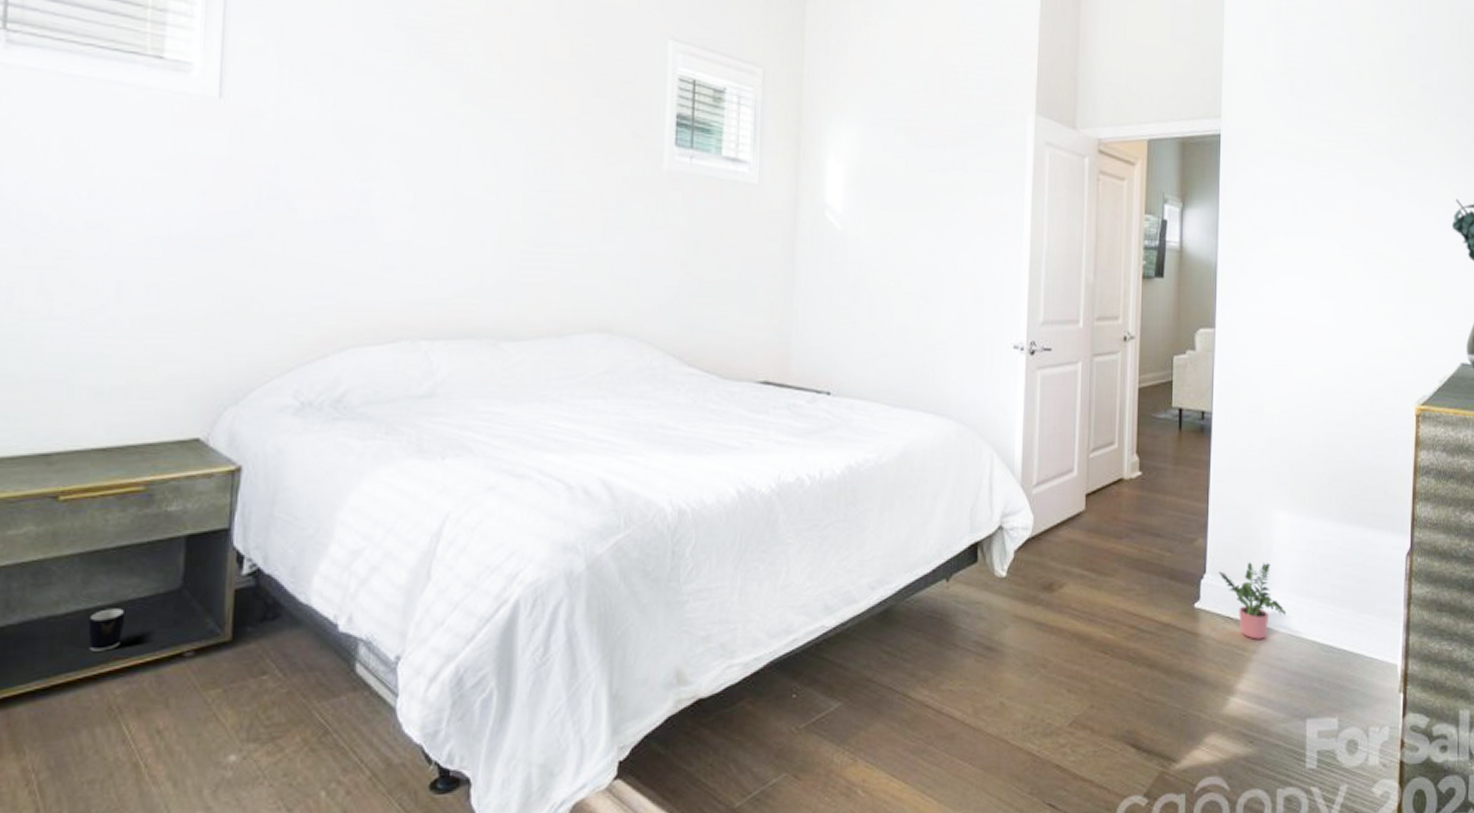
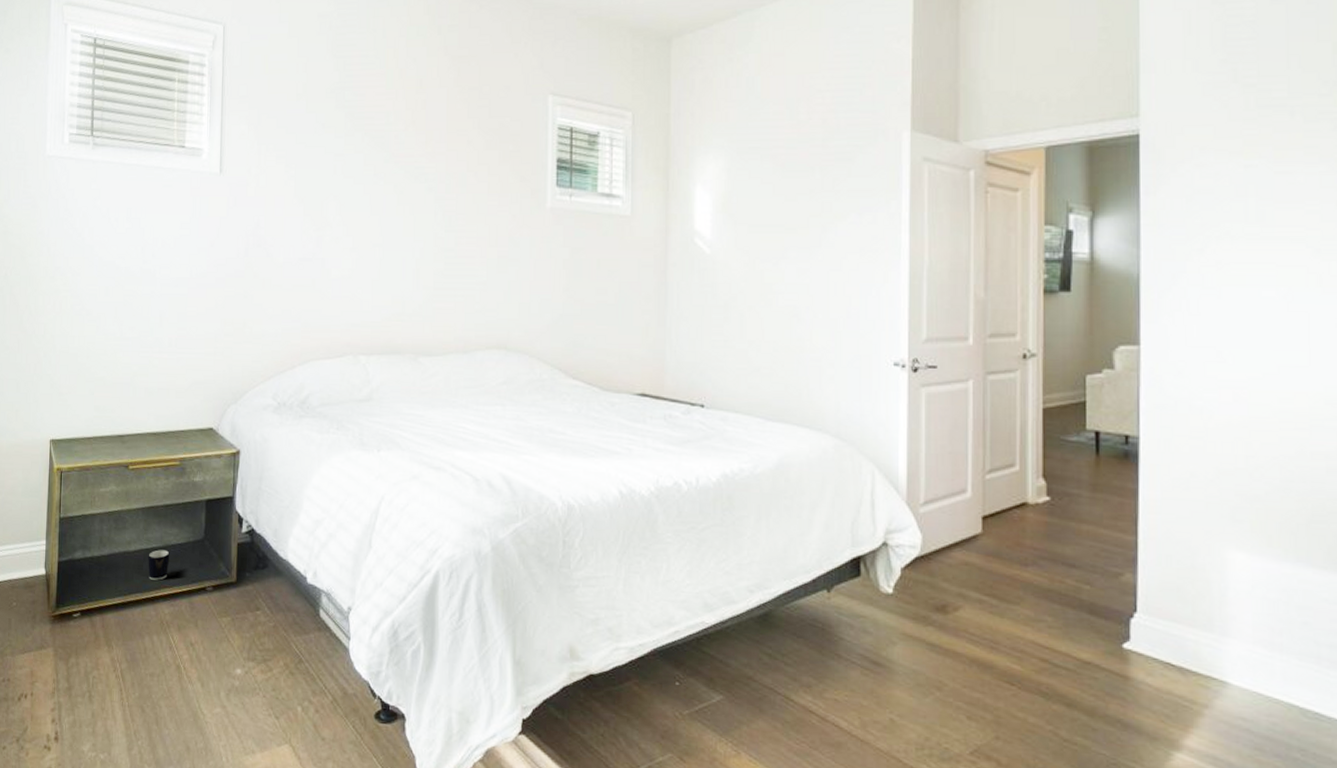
potted plant: present [1218,562,1287,639] -> none [1153,604,1251,693]

